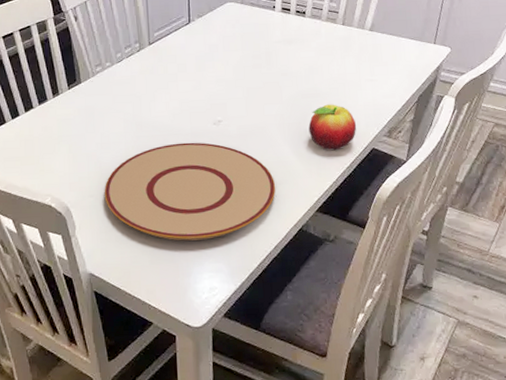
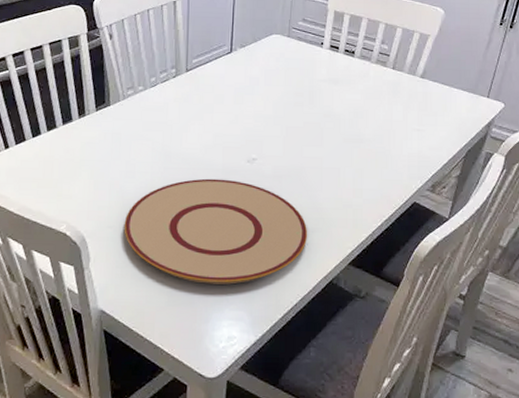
fruit: present [308,104,357,151] -> none [348,151,399,202]

